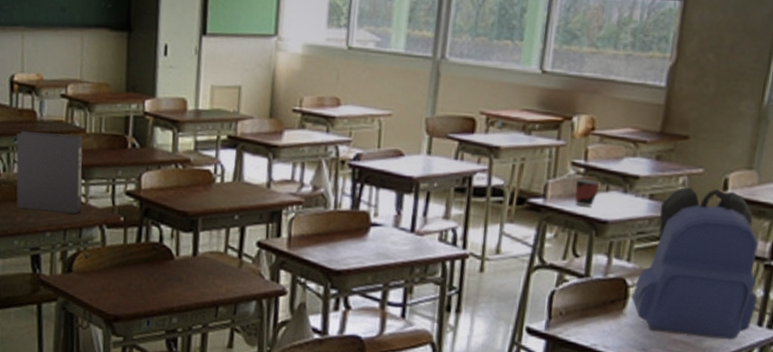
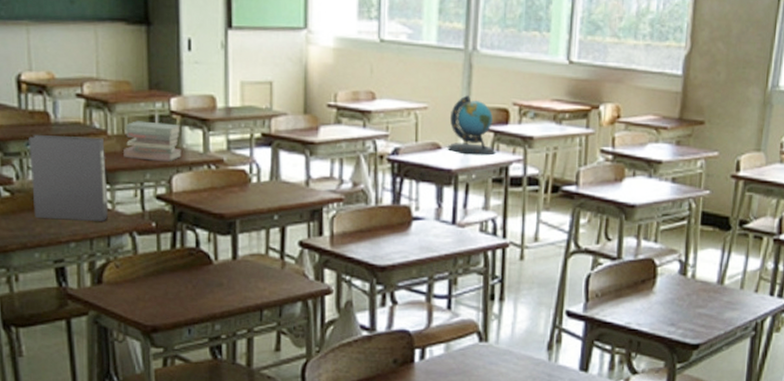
books: none [99,120,153,161] -> present [123,121,182,163]
globe: none [409,103,460,165] -> present [447,95,496,156]
cup: present [574,178,600,207] -> none [604,165,627,192]
backpack: present [632,187,760,340] -> none [660,169,769,310]

